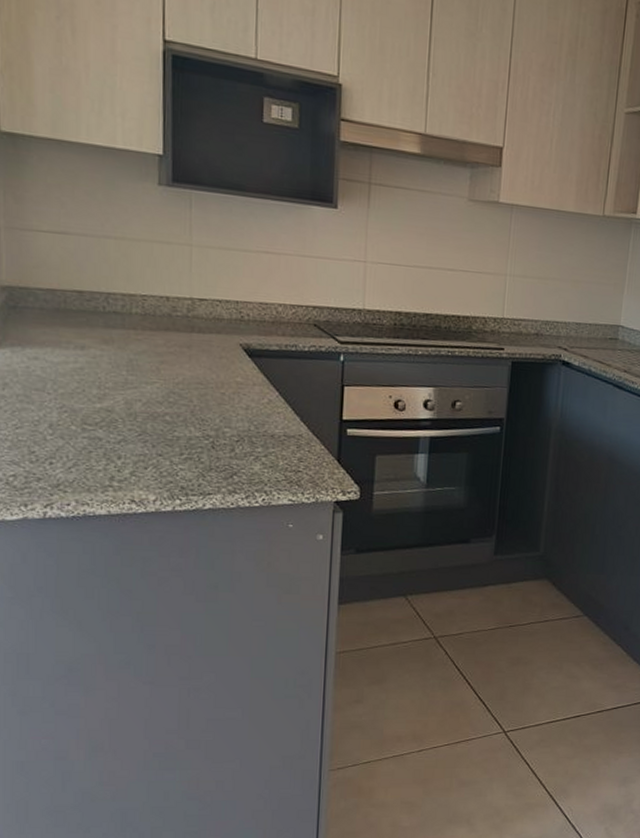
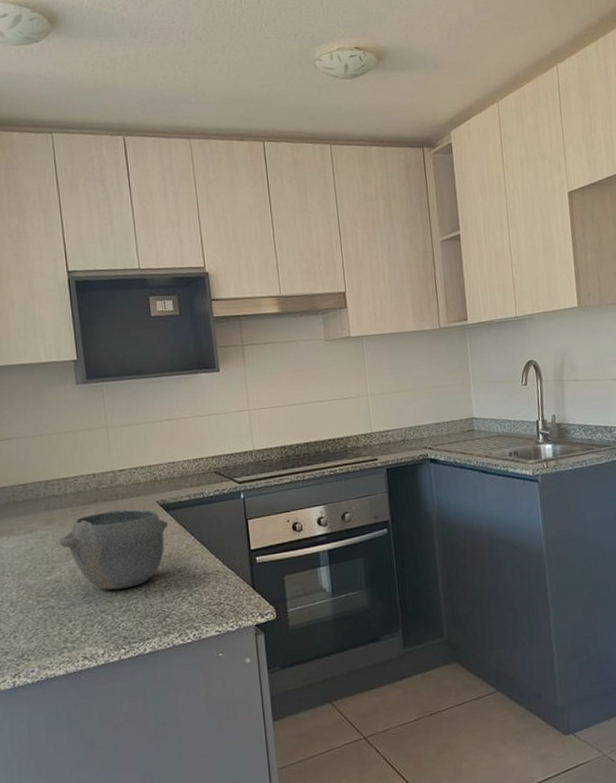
bowl: none [116,343,251,435] -> present [59,509,169,590]

